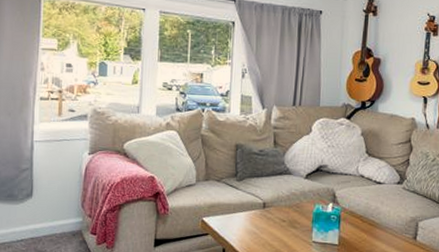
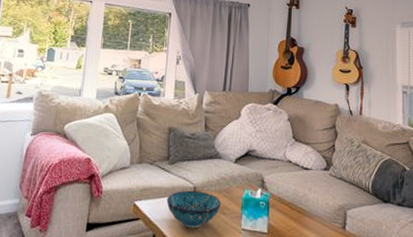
decorative bowl: none [235,206,292,242] -> present [166,190,222,229]

